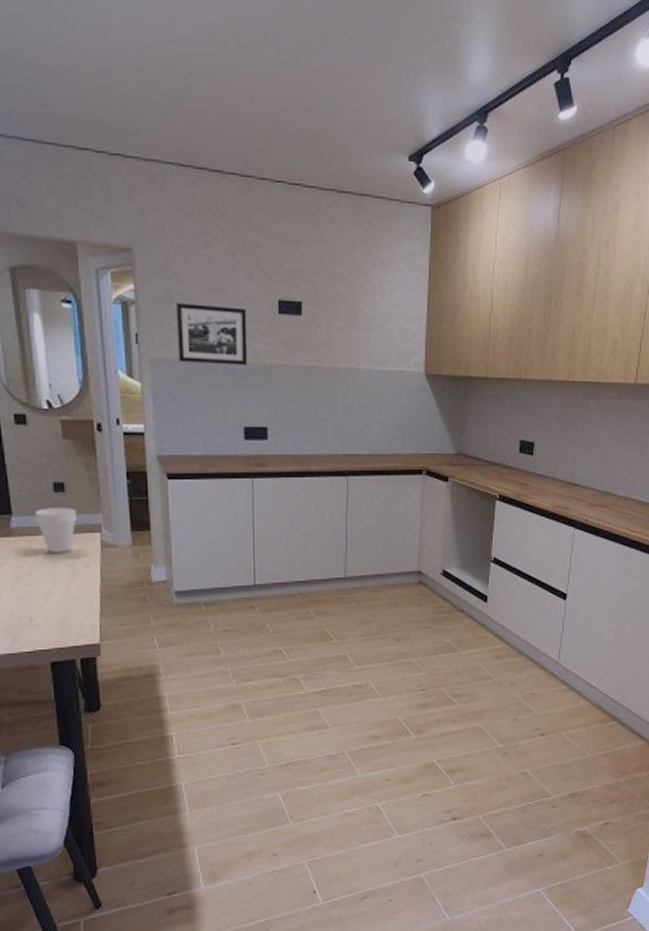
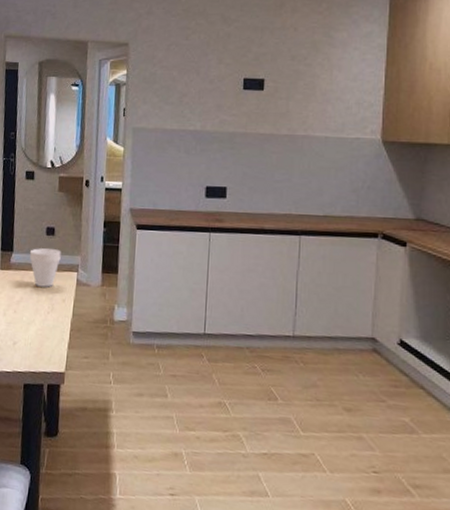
picture frame: present [175,303,248,366] -> none [155,84,216,134]

